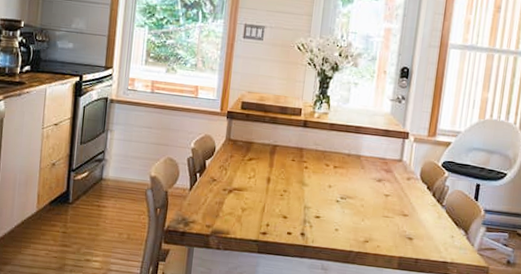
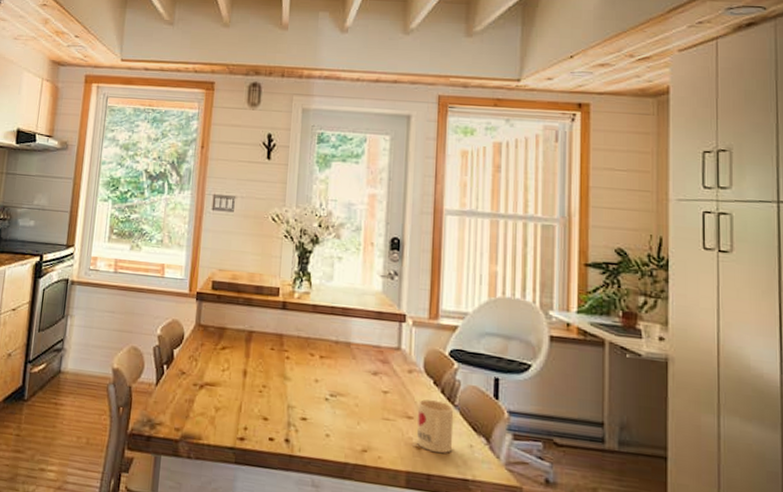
mug: none [409,201,442,243] -> present [417,399,454,454]

